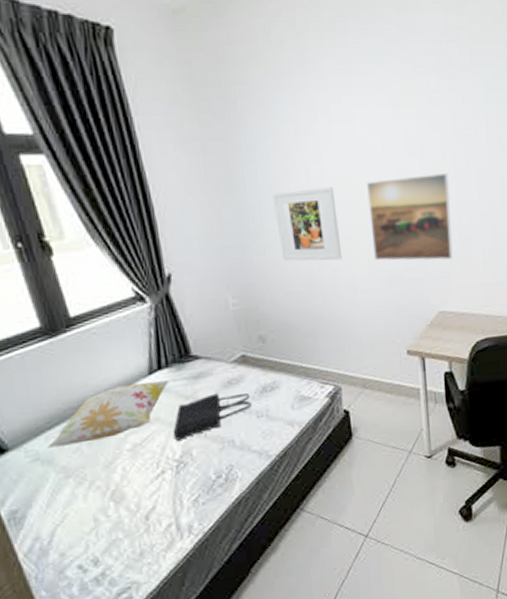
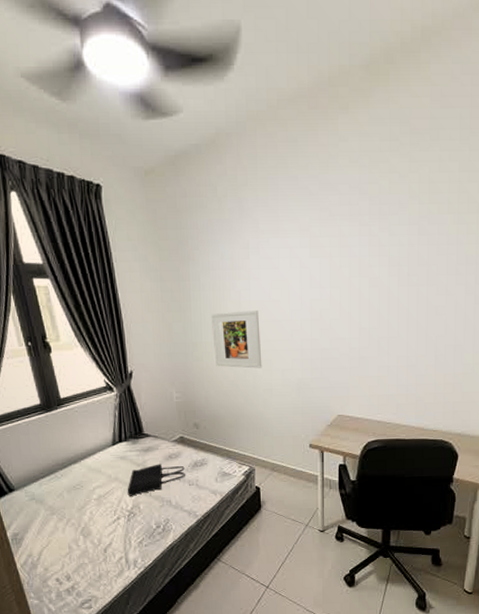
decorative pillow: present [46,380,170,448] -> none [39,451,127,492]
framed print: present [367,173,453,261] -> none [285,303,354,373]

